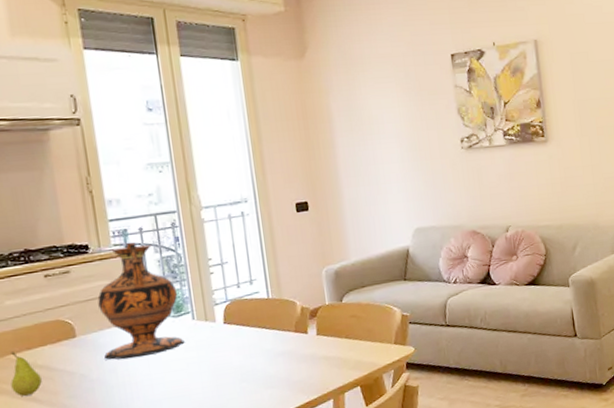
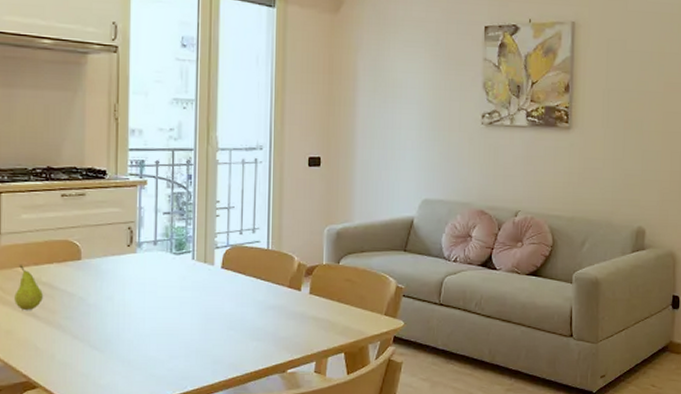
vase: present [97,243,185,360] -> none [104,174,182,289]

